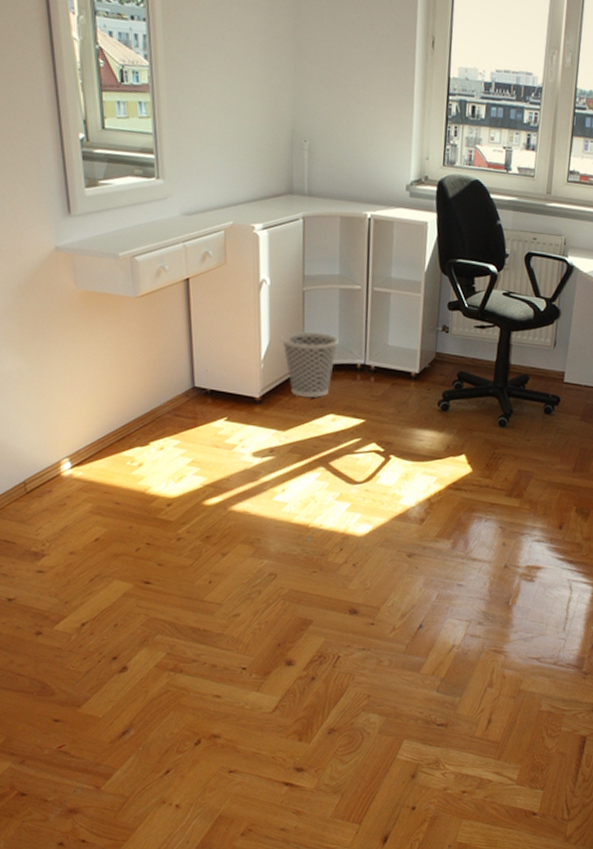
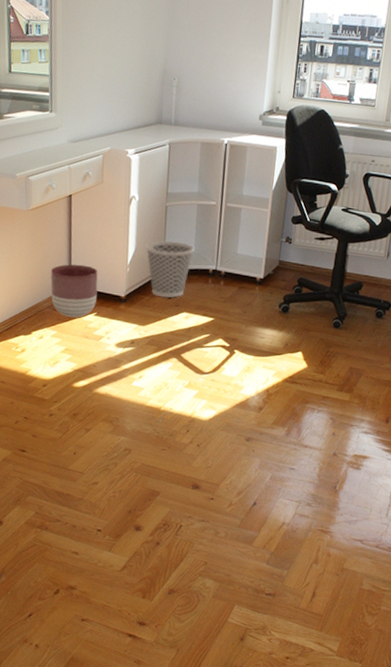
planter: none [168,361,227,424] -> present [50,264,98,318]

